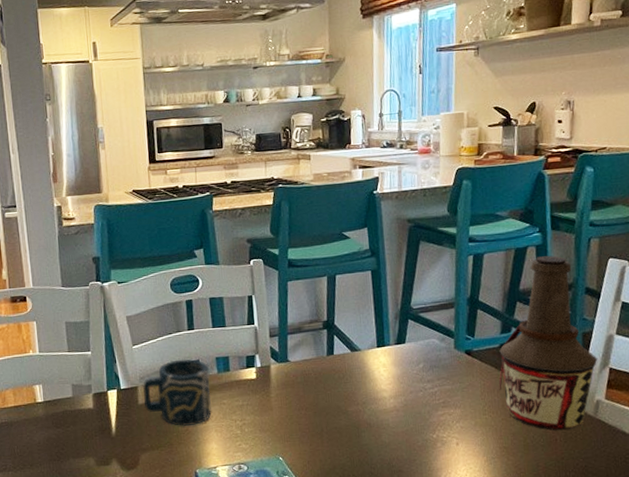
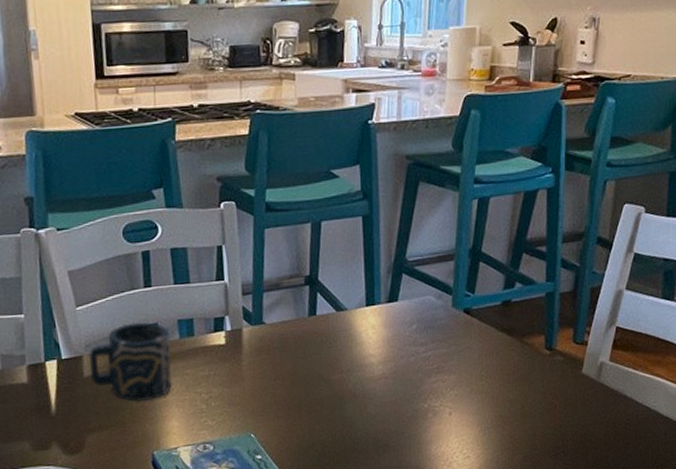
bottle: present [498,255,598,431] -> none [498,200,605,397]

